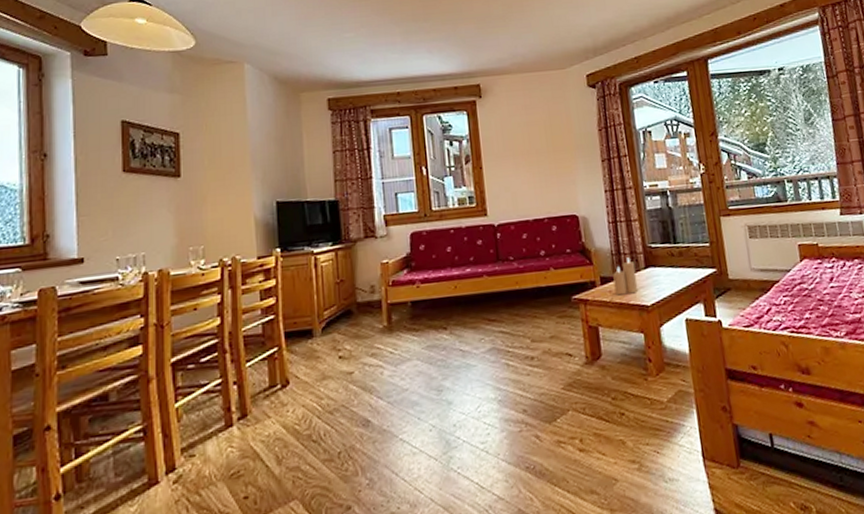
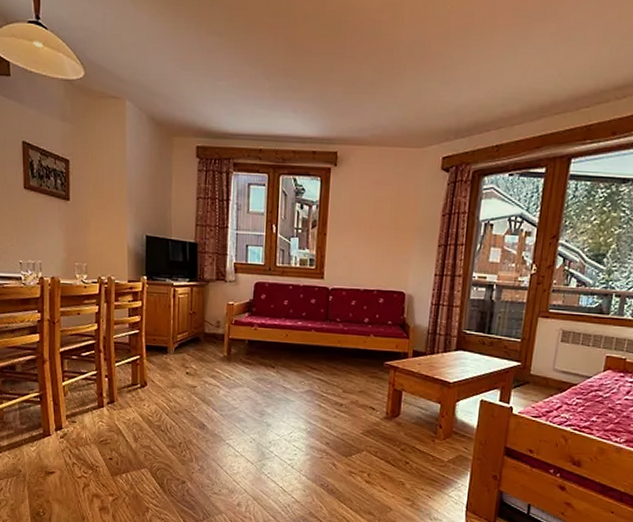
candle: present [613,257,638,296] -> none [423,338,447,370]

